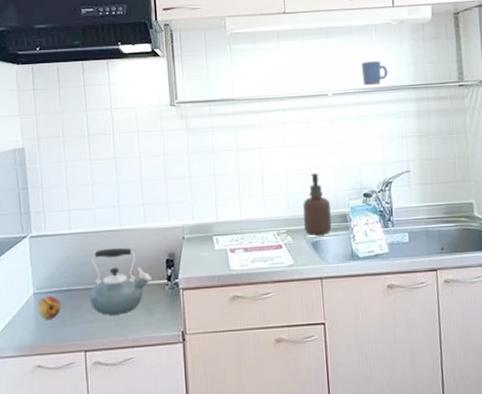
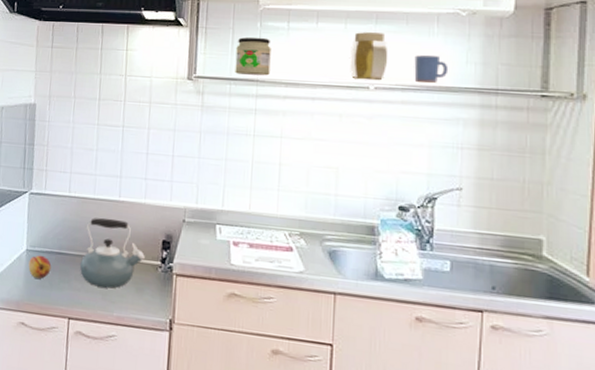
jar: none [211,60,243,96] -> present [235,37,271,76]
soap dispenser: present [303,173,332,235] -> none [322,174,356,245]
jar: none [309,46,340,89] -> present [350,32,387,81]

